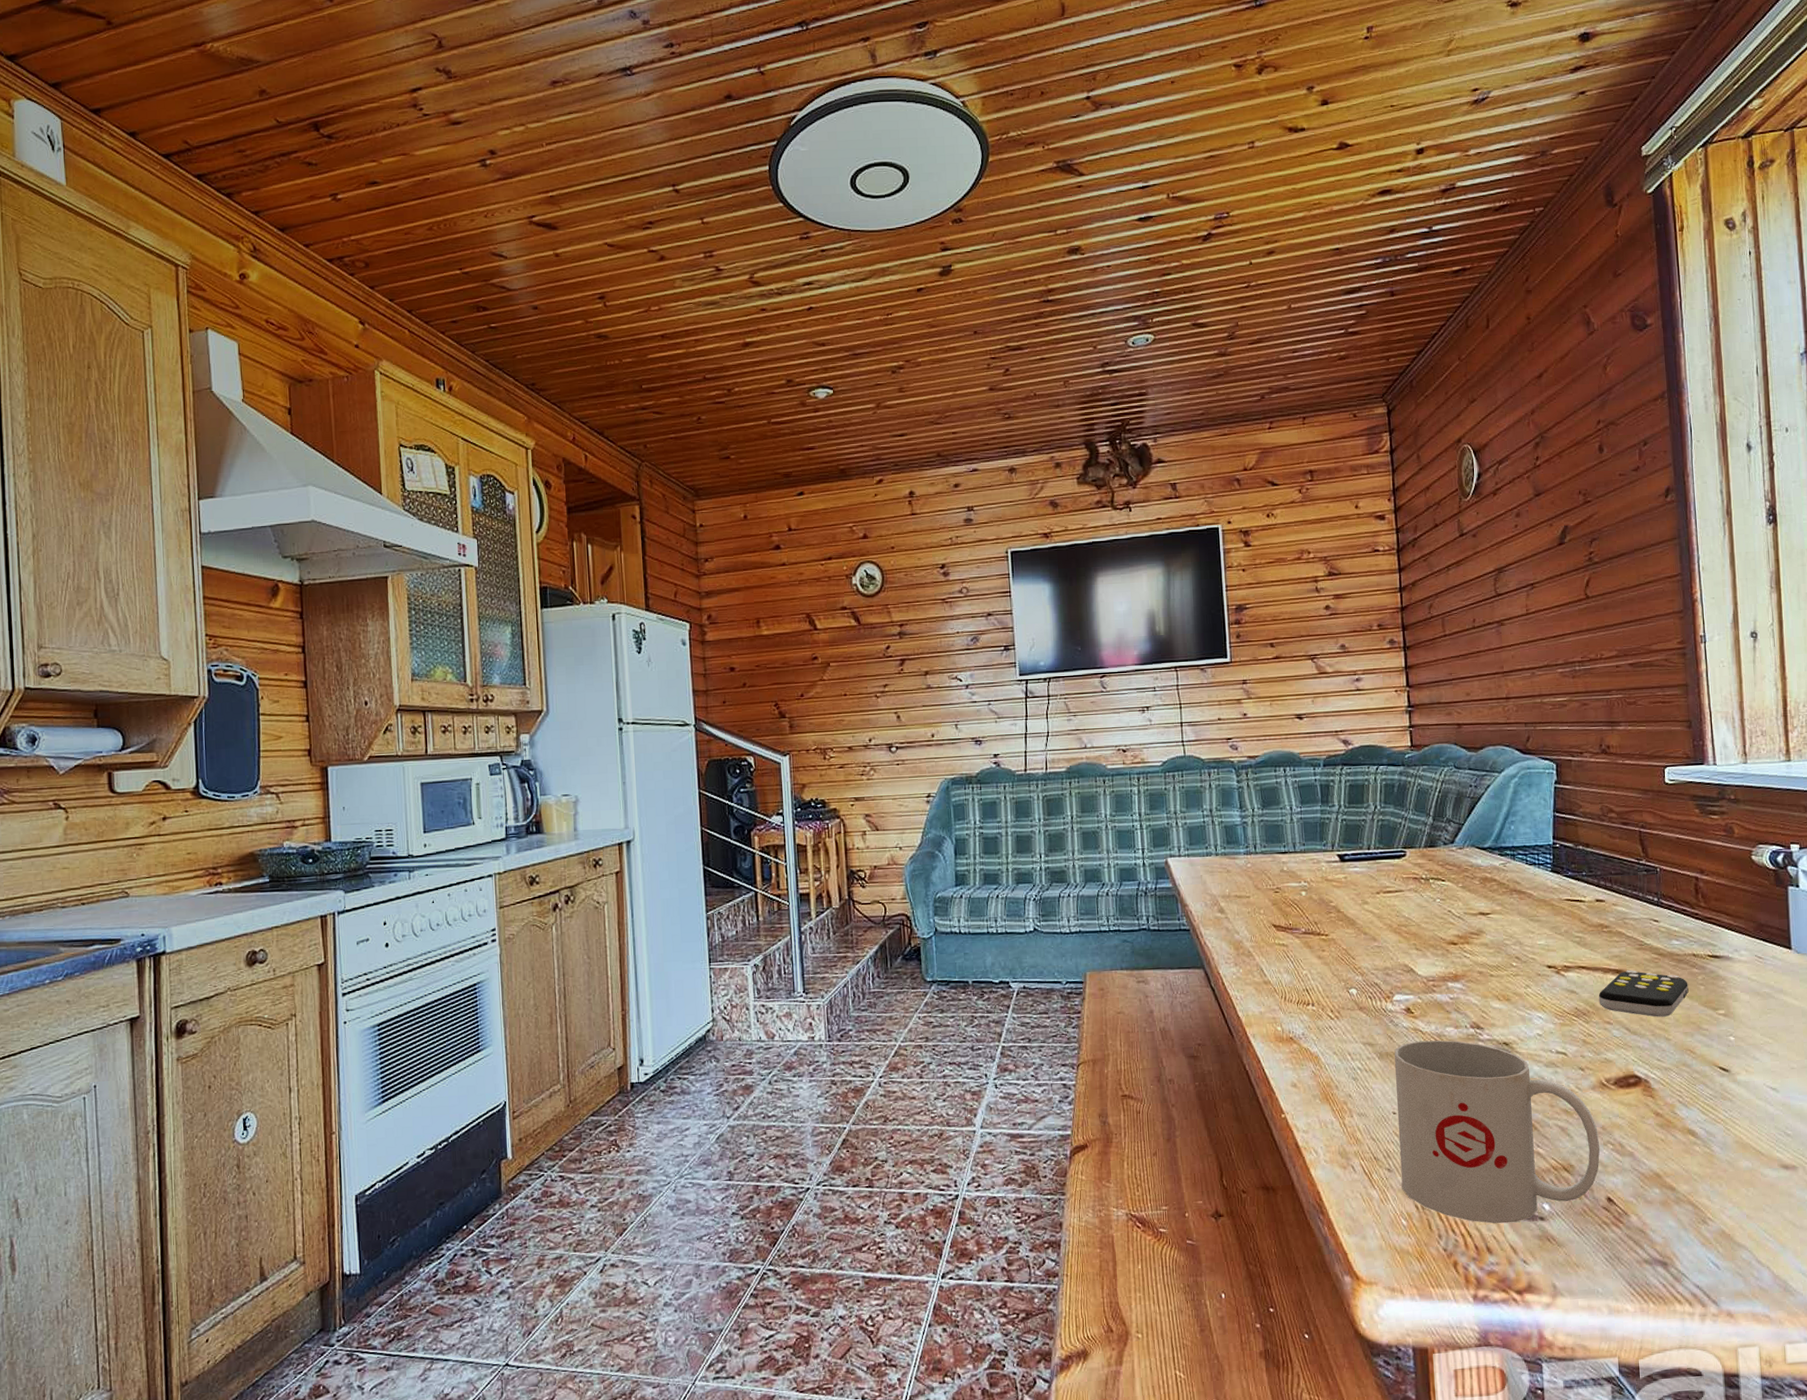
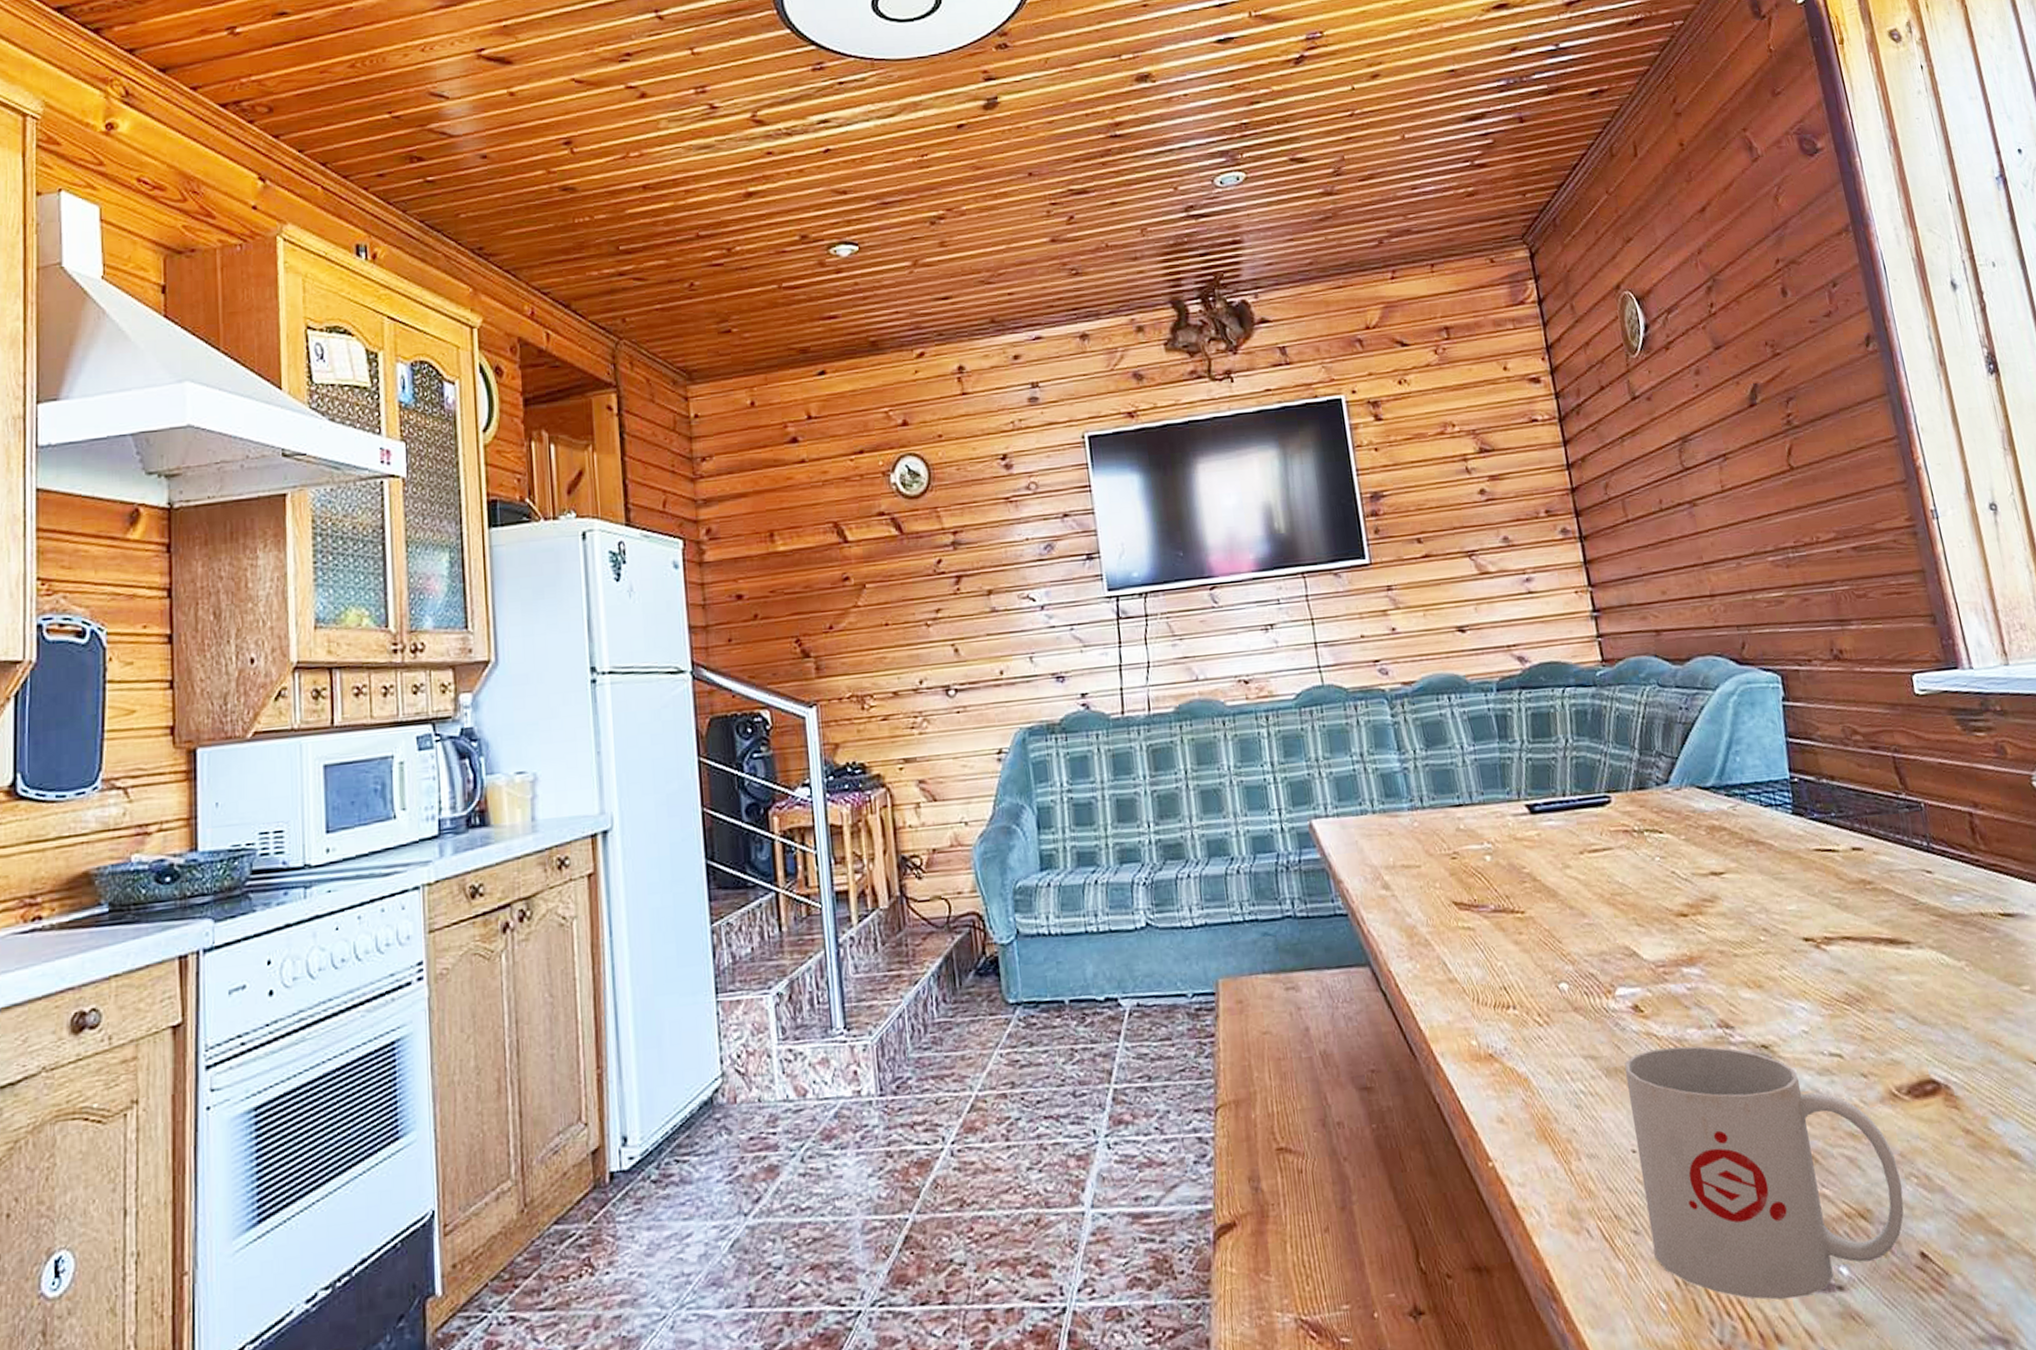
remote control: present [1598,970,1689,1017] -> none [1871,938,1983,1000]

